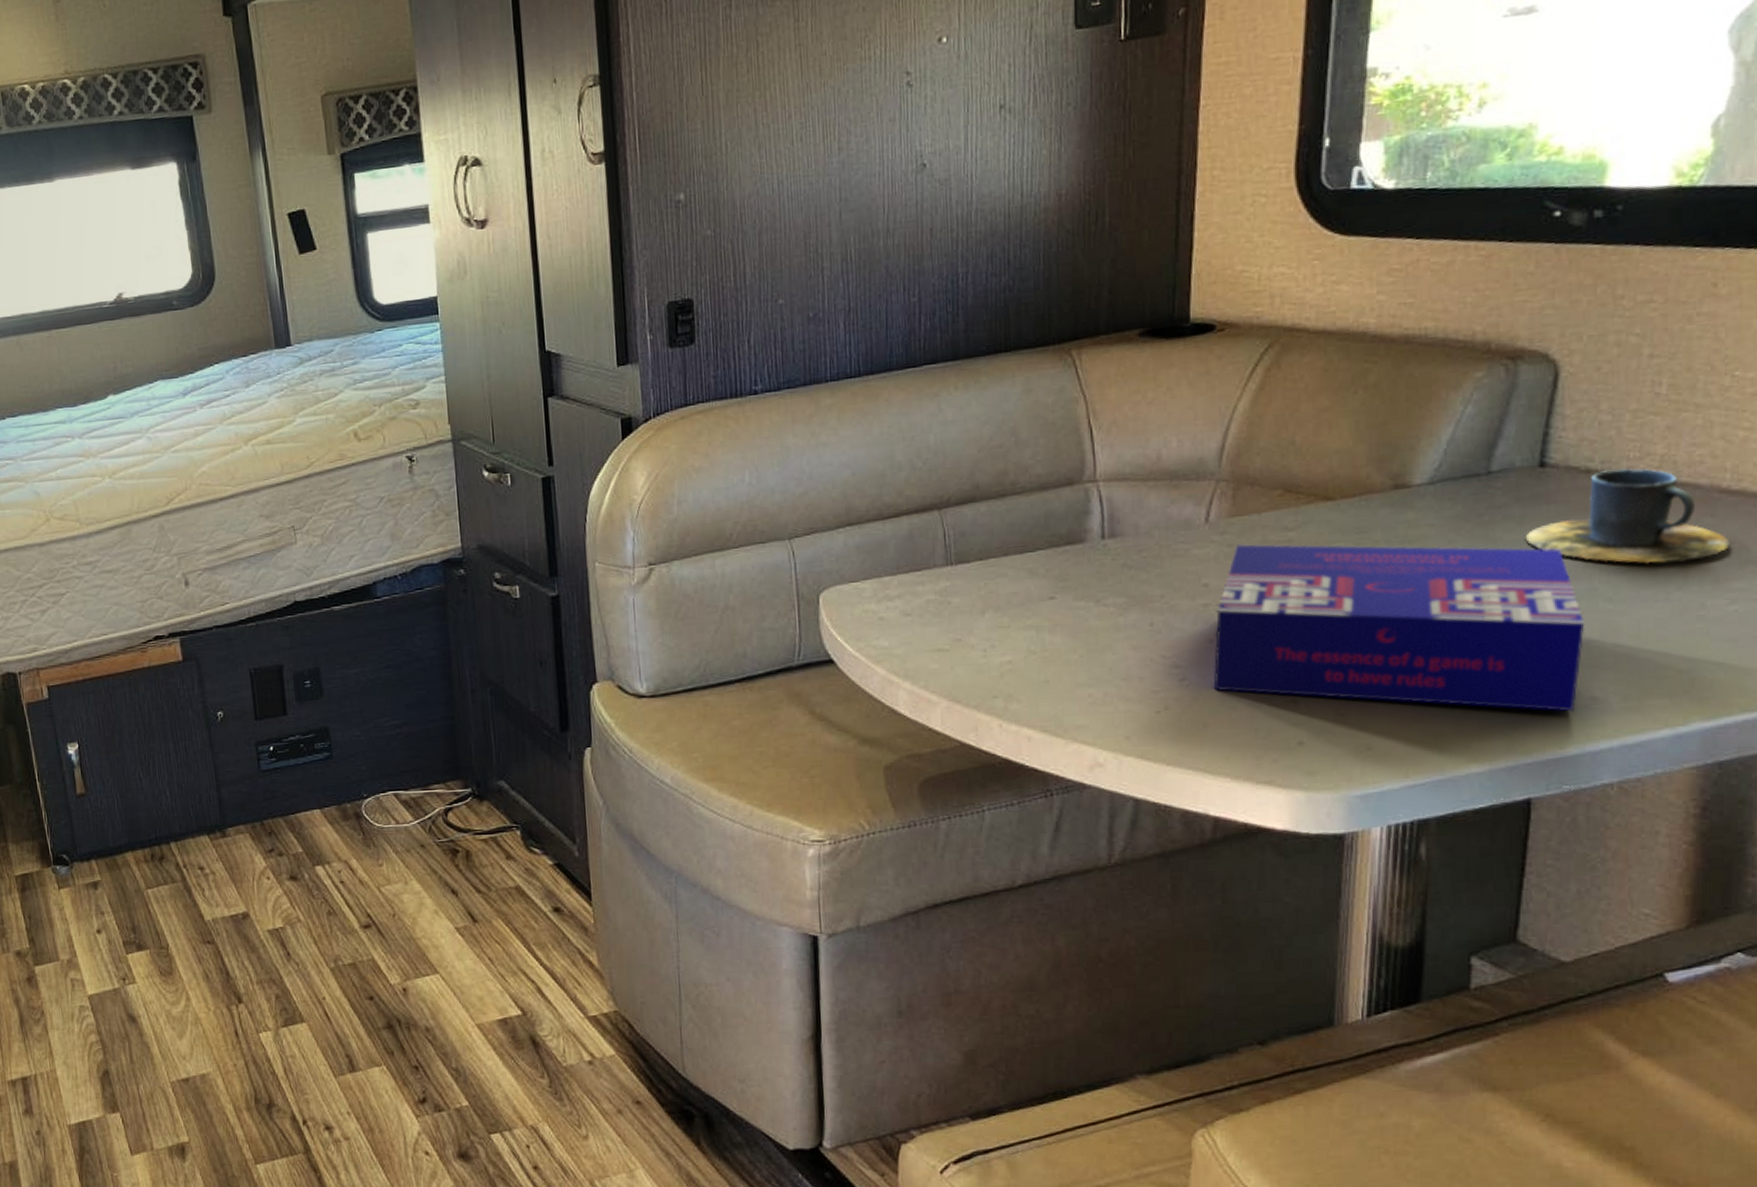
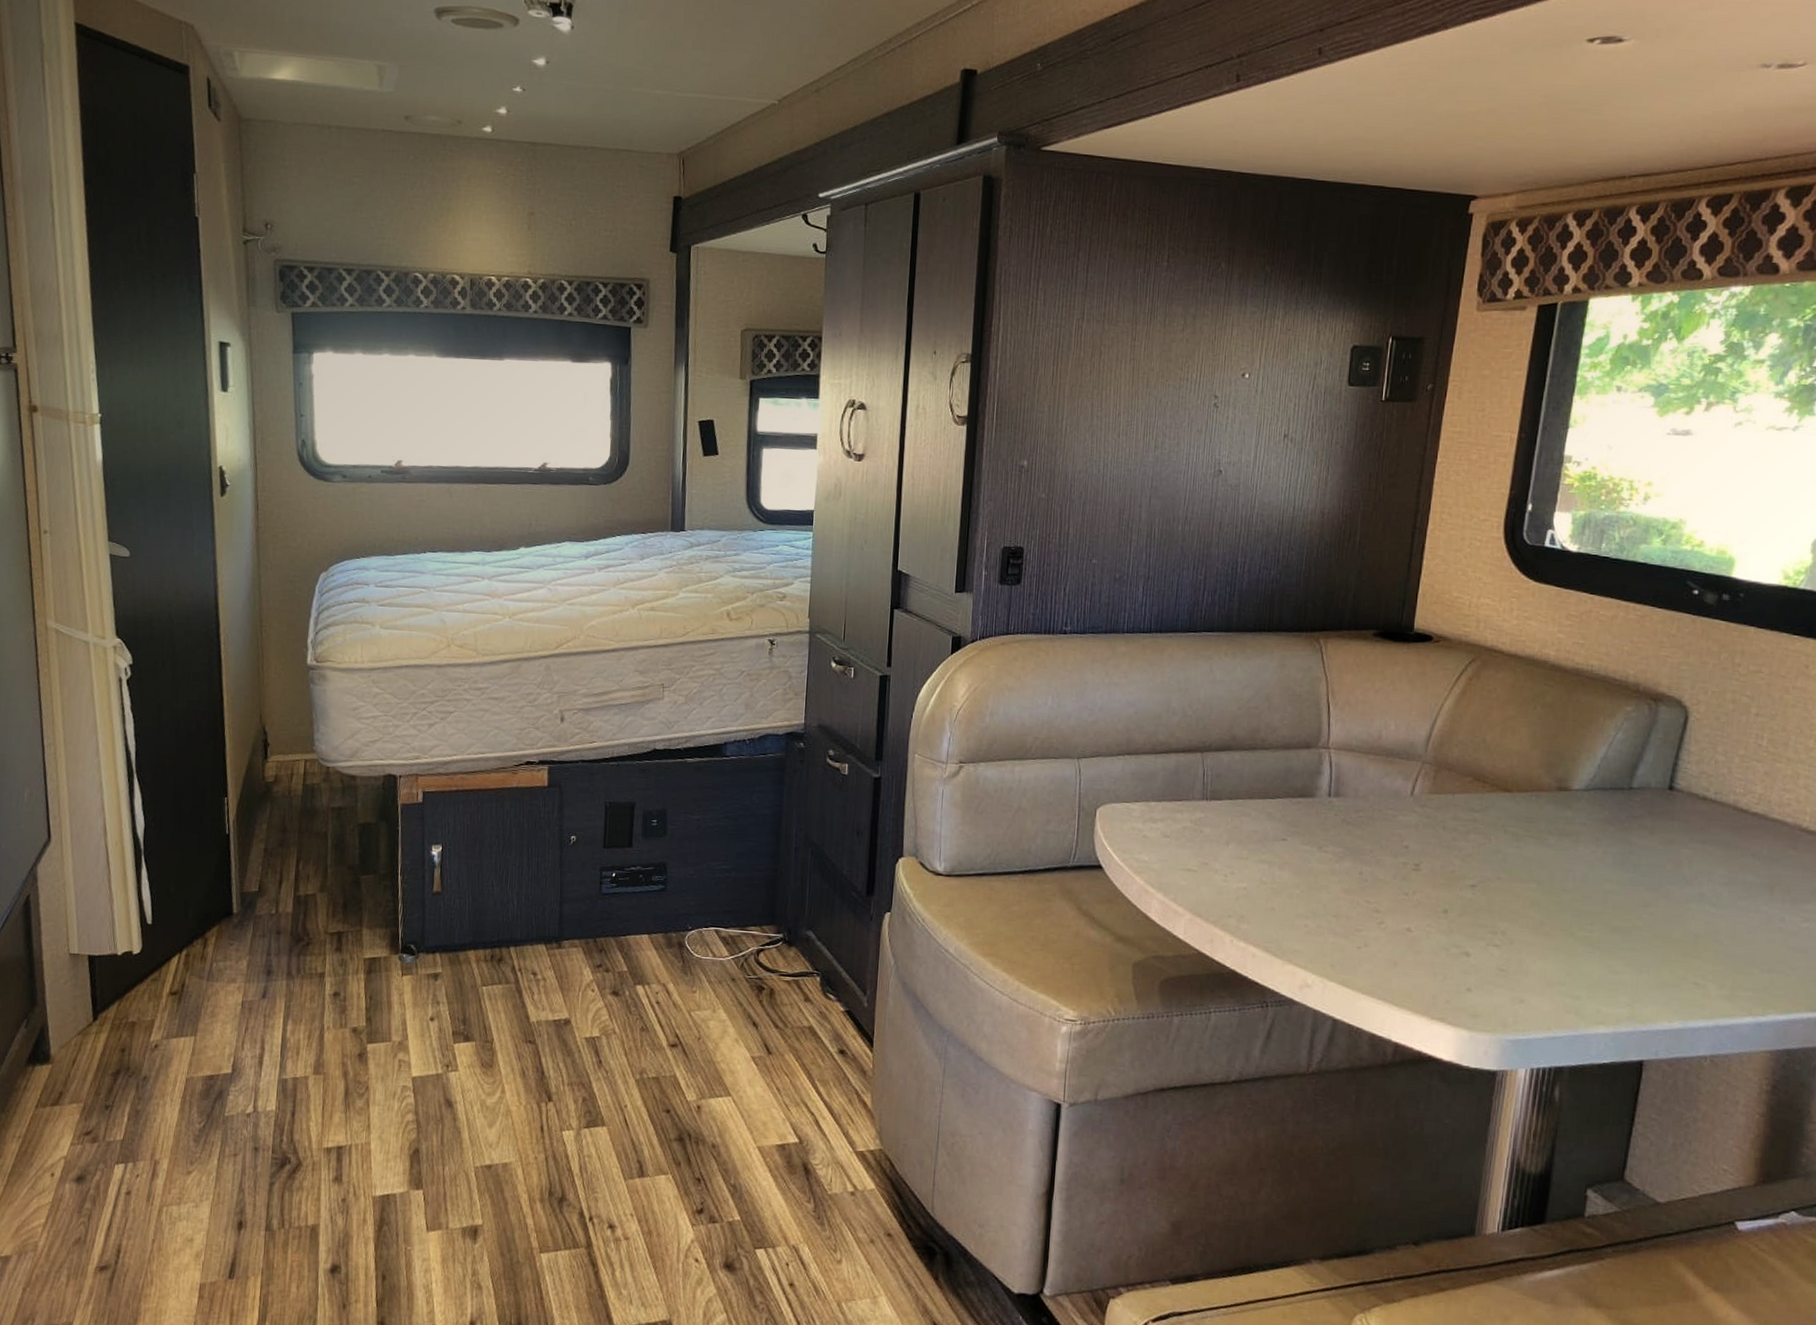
board game: present [1213,544,1585,712] -> none [1404,818,1695,993]
cup: present [1526,468,1730,564] -> none [1655,799,1806,882]

